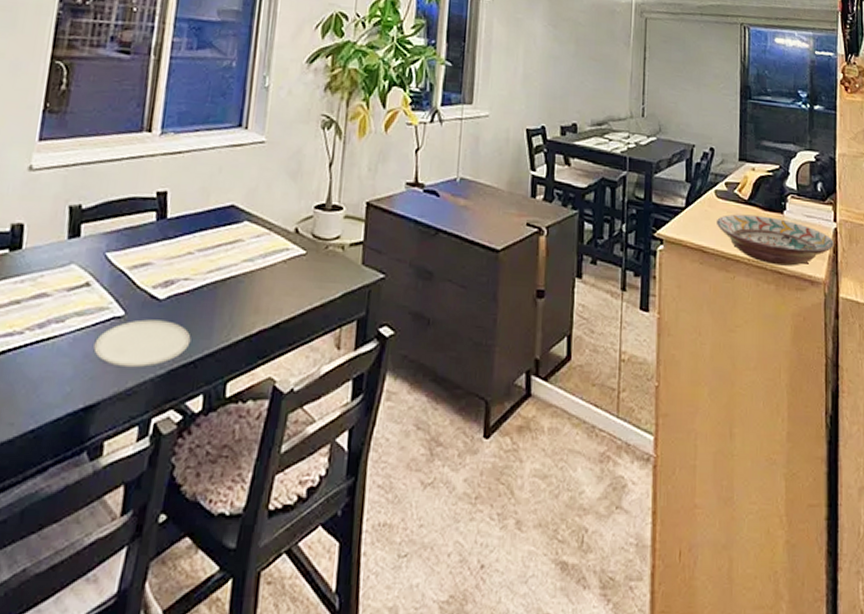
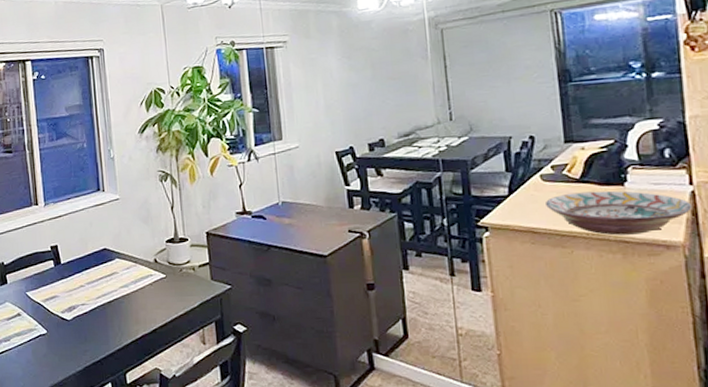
plate: present [93,319,191,368] -> none [32,334,95,368]

